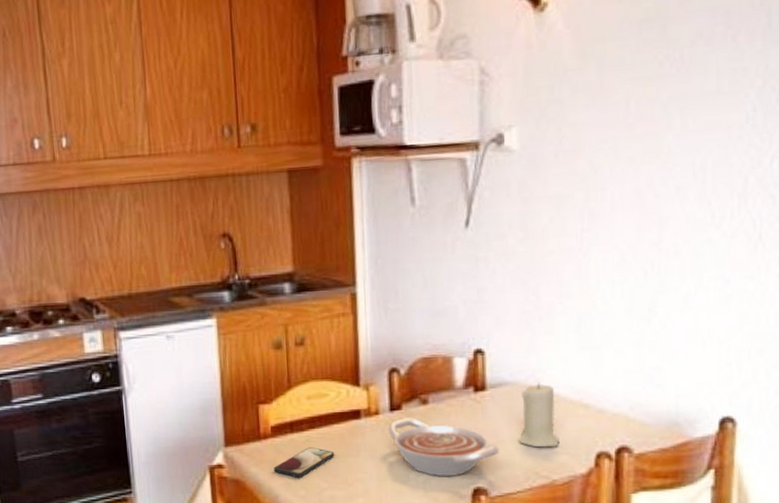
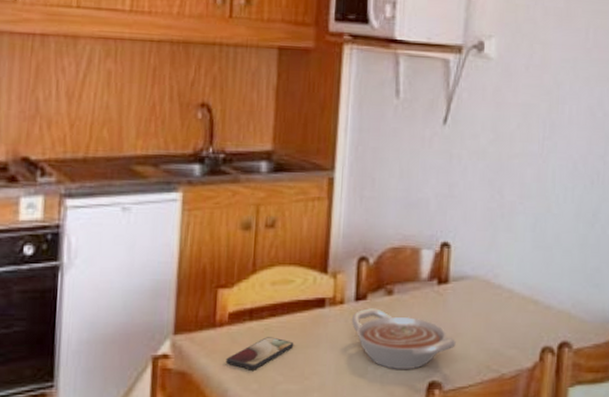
candle: present [518,382,559,448] -> none [474,277,511,342]

